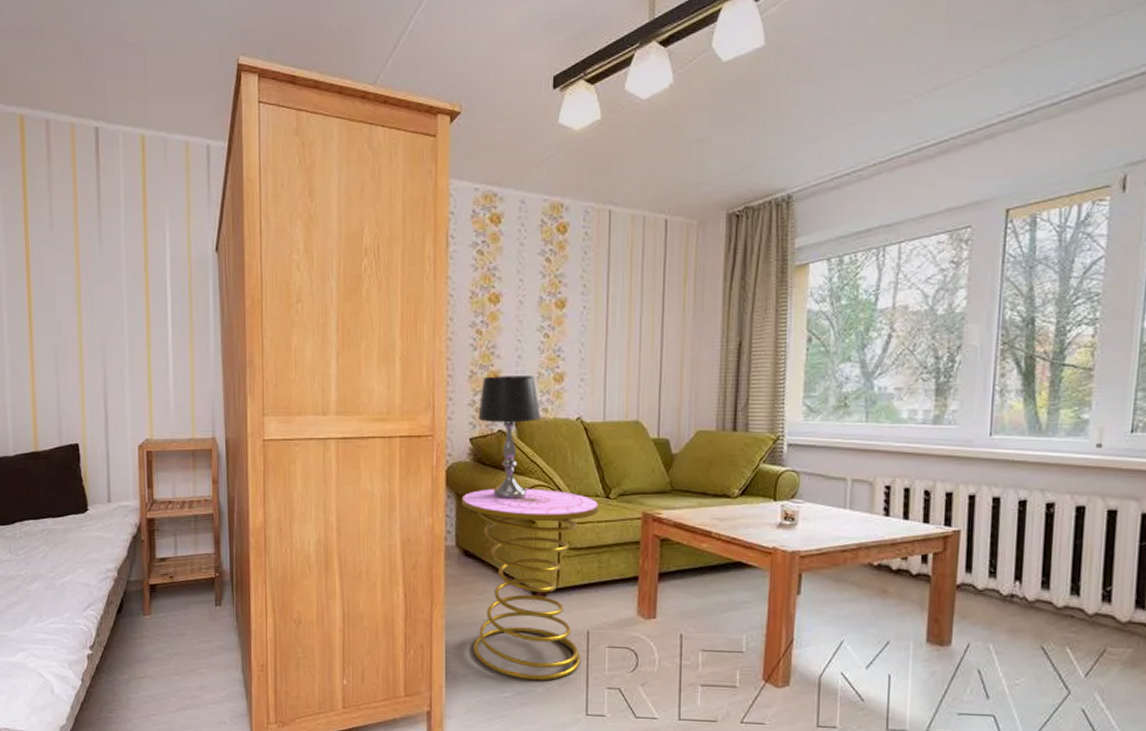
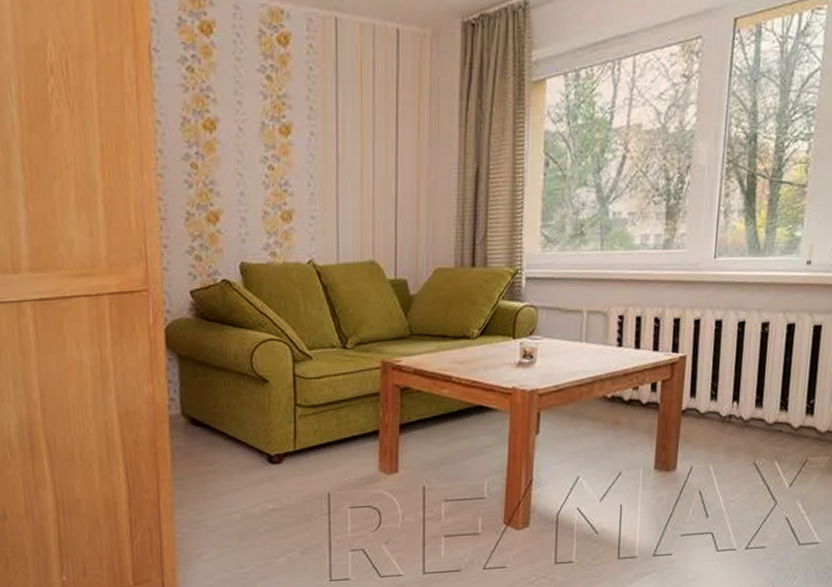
side table: present [461,488,599,681] -> none [184,343,335,552]
table lamp: present [478,376,541,499] -> none [198,215,269,357]

